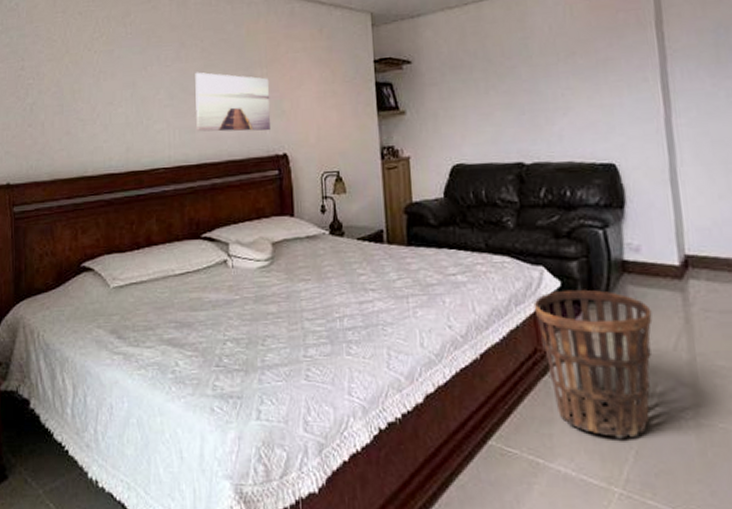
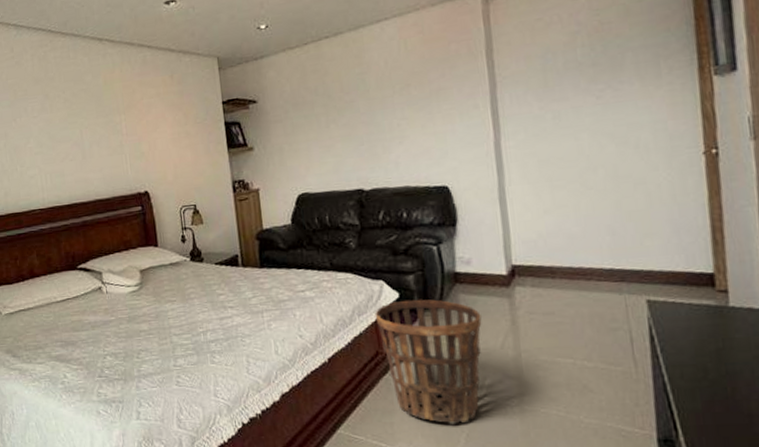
wall art: present [195,72,271,132] -> none [60,121,132,176]

